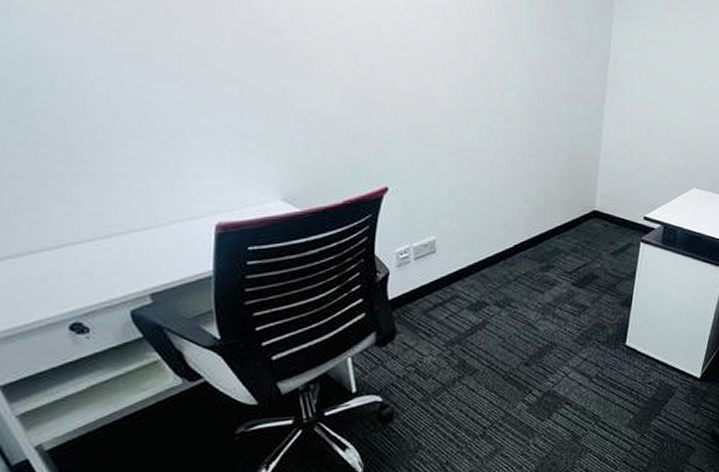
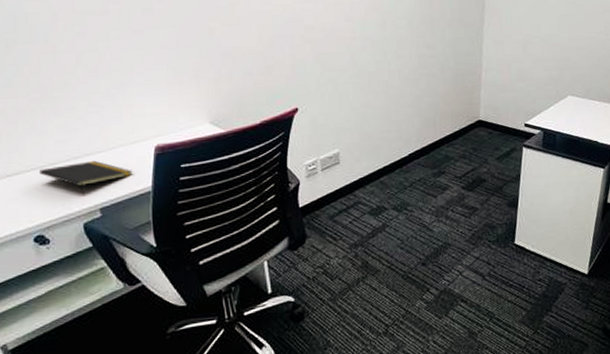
notepad: none [72,238,189,278] -> present [40,160,133,195]

